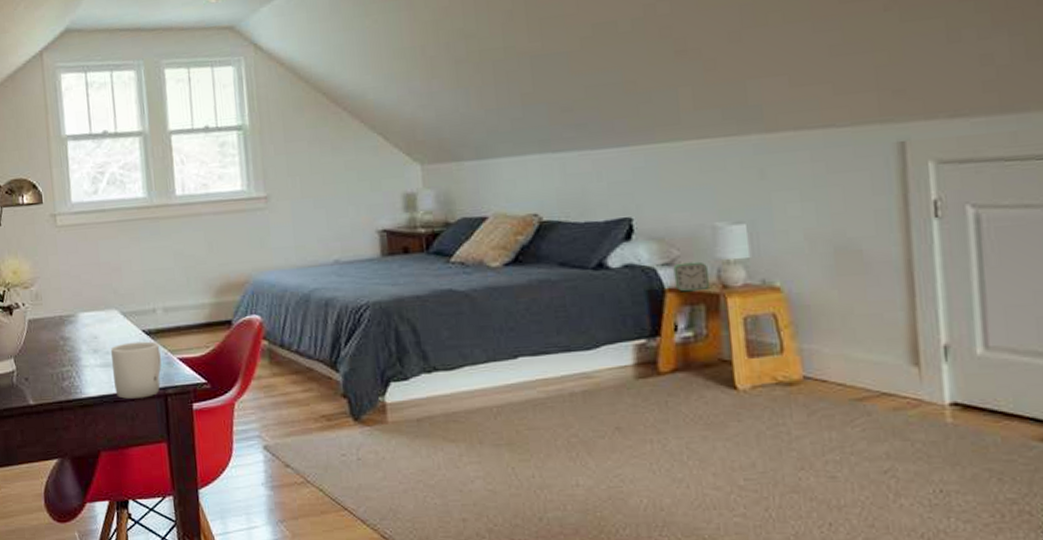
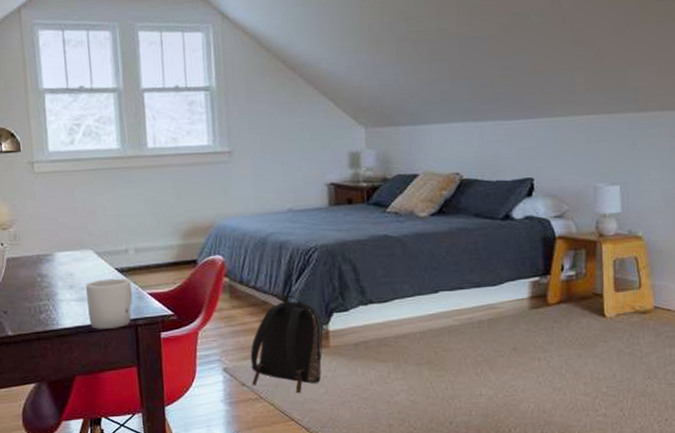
backpack: none [294,360,379,478] -> present [250,295,323,394]
alarm clock: present [673,261,711,292] -> none [563,215,590,239]

